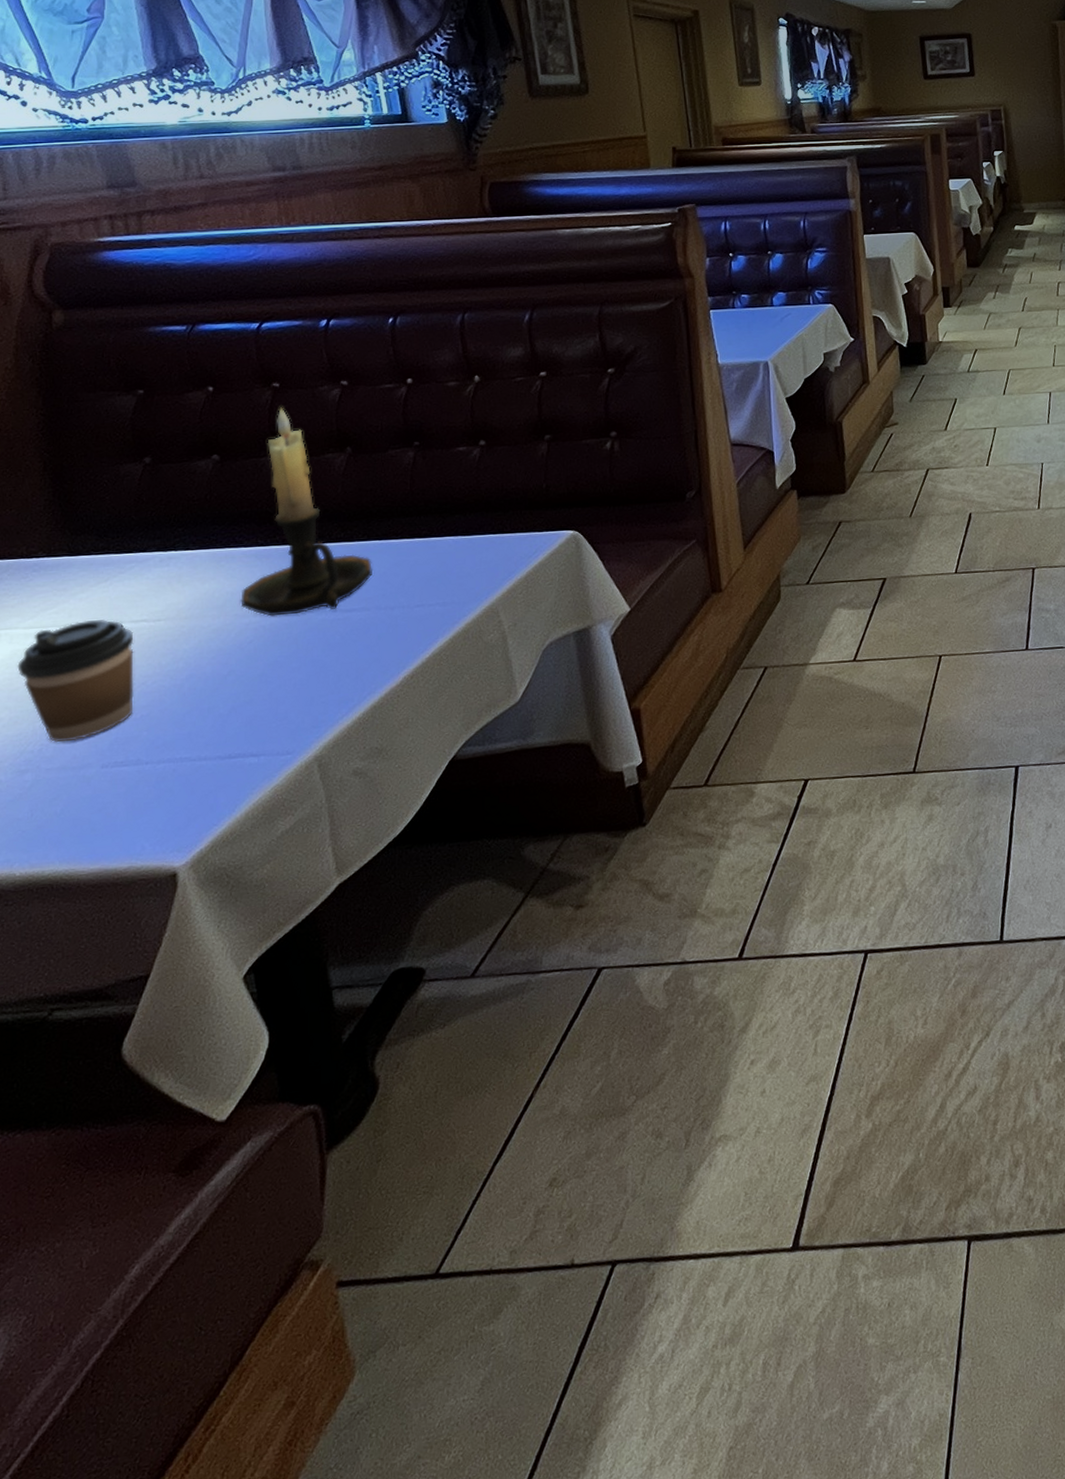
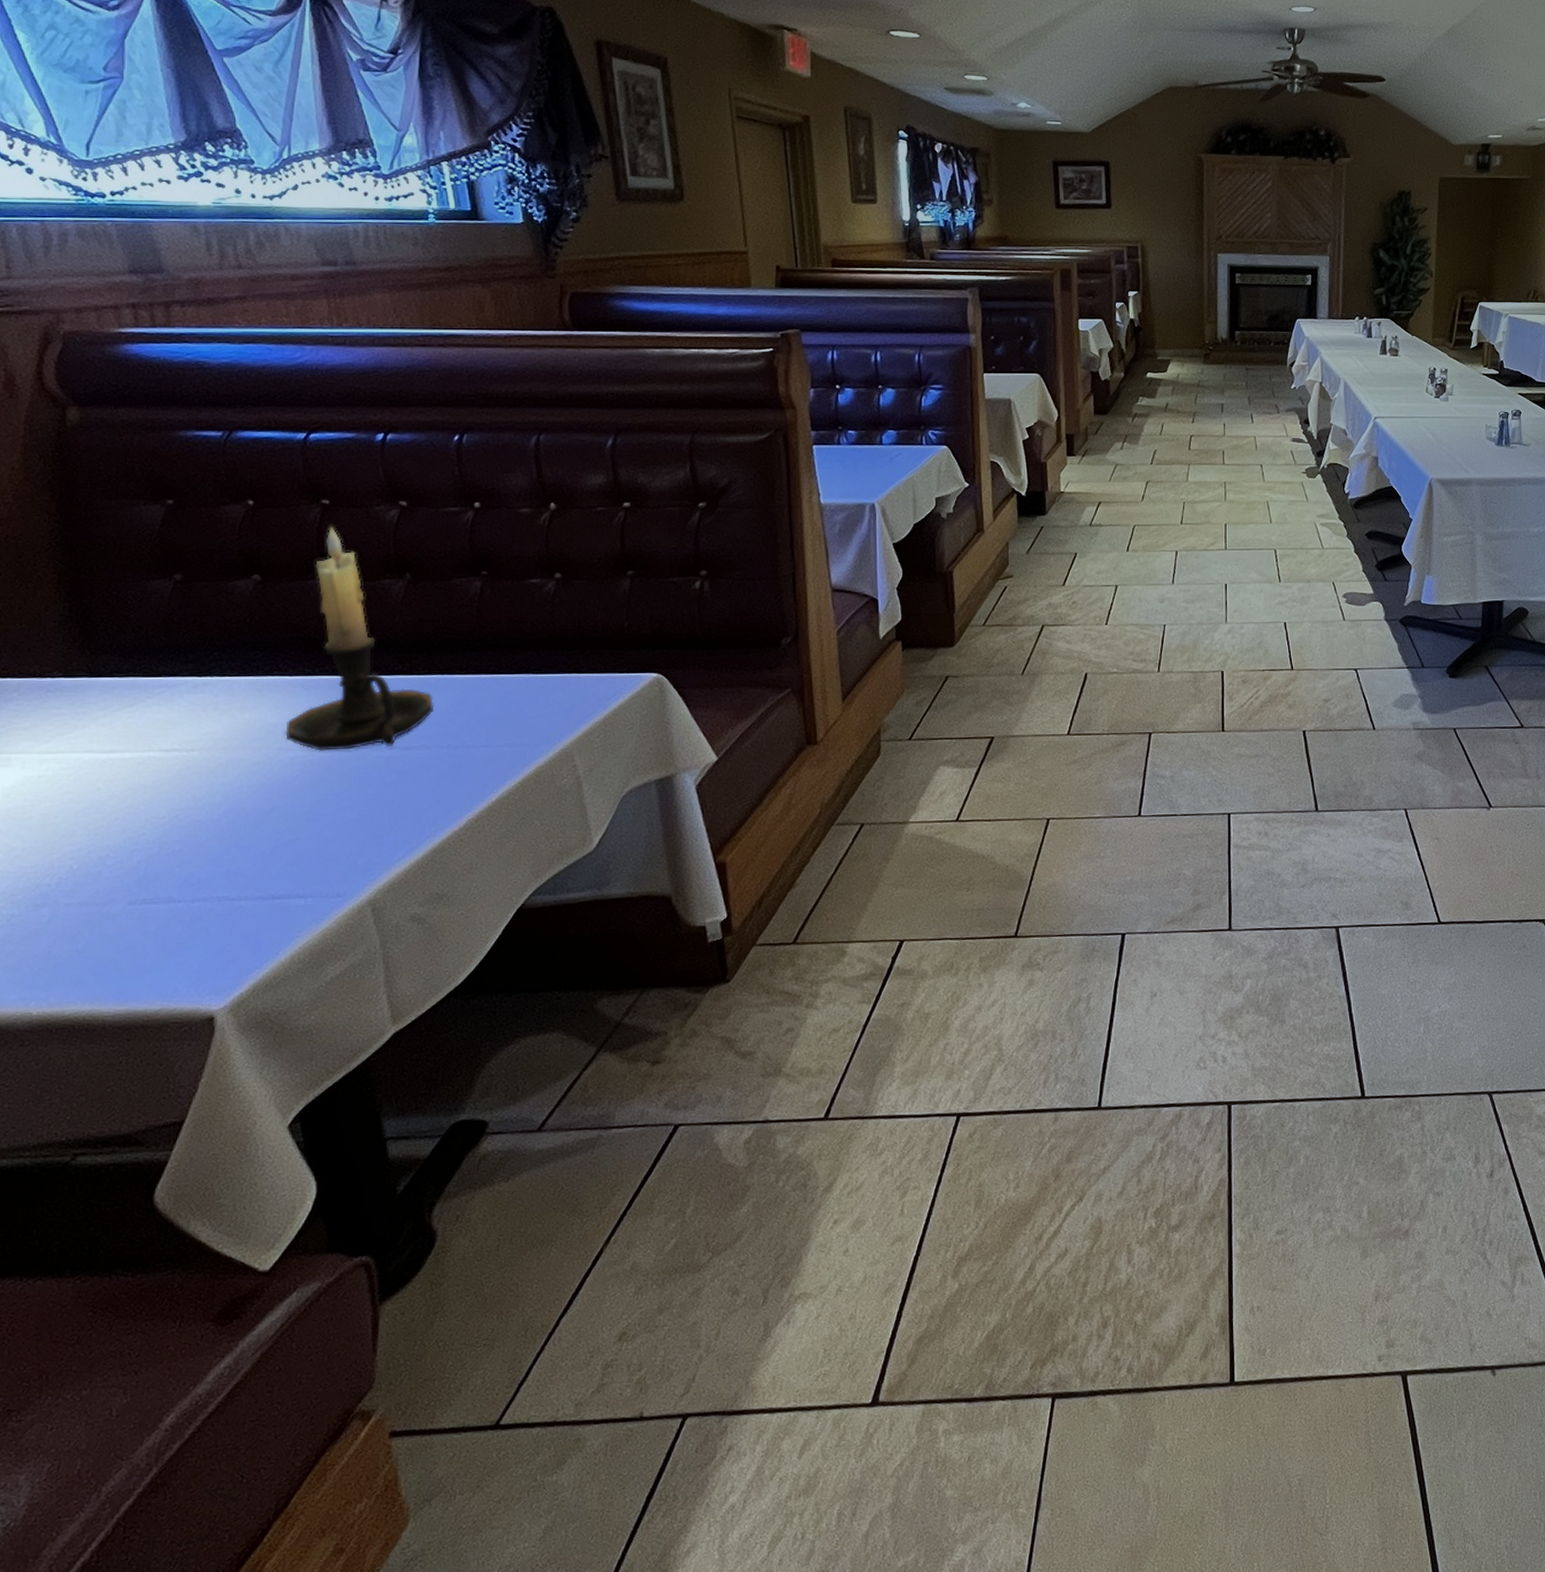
coffee cup: present [17,618,134,743] -> none [31,746,164,877]

